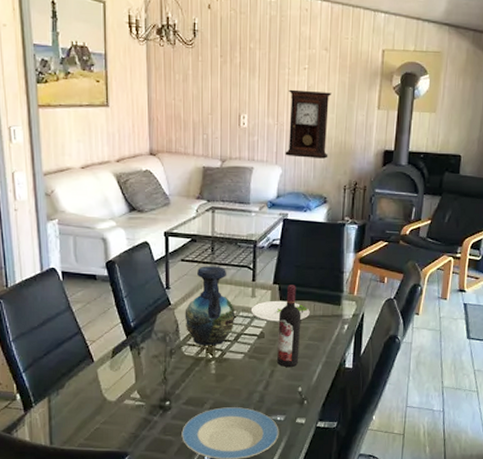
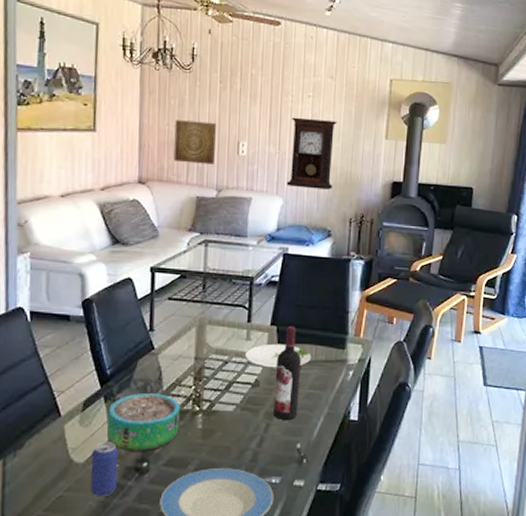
beverage can: none [122,384,144,430] -> present [90,442,118,497]
decorative bowl: none [134,343,196,392] -> present [107,394,180,451]
wall art: none [180,94,218,136] -> present [173,120,216,165]
vase: present [185,266,236,346] -> none [169,305,228,396]

